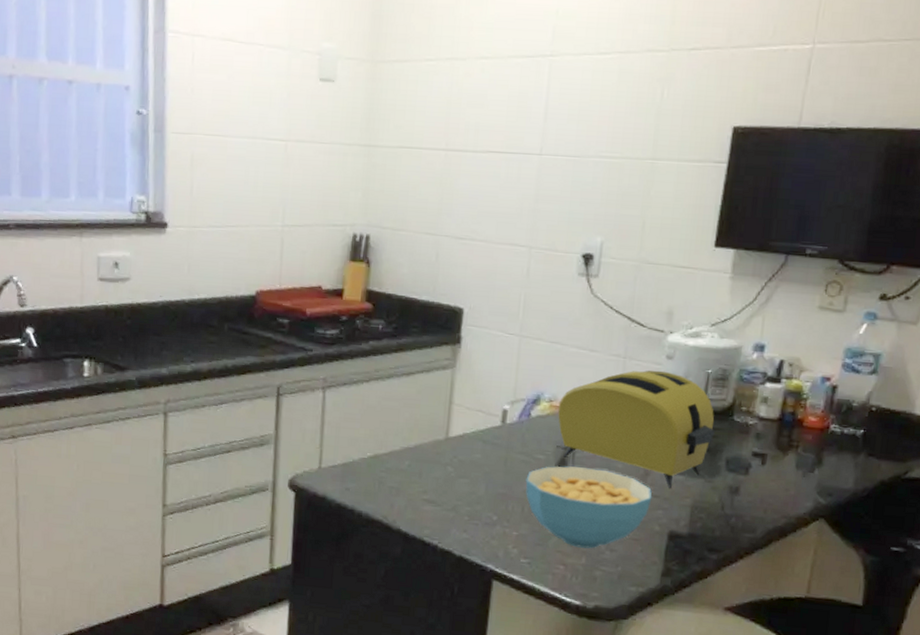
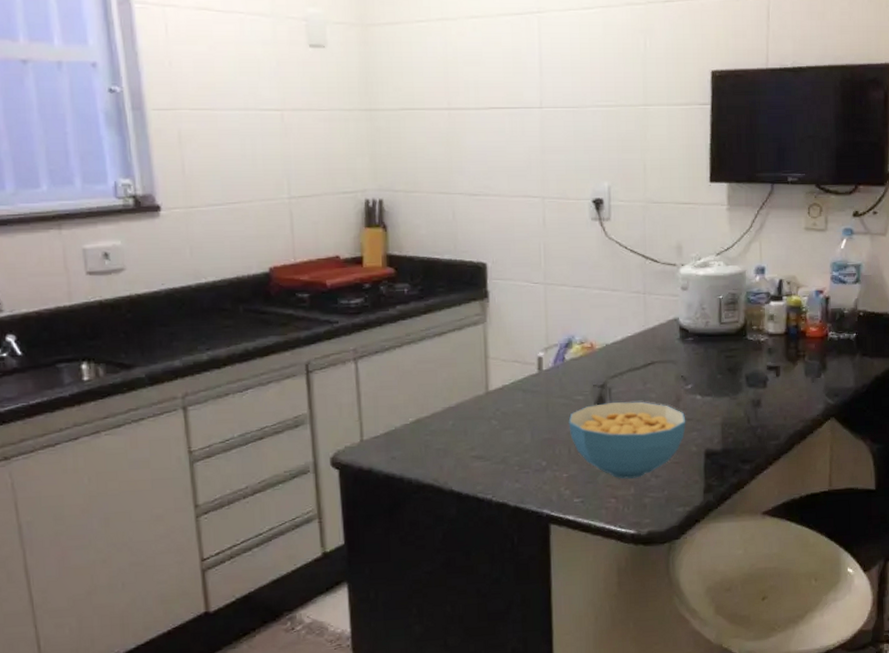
toaster: present [557,369,715,489] -> none [589,301,733,411]

